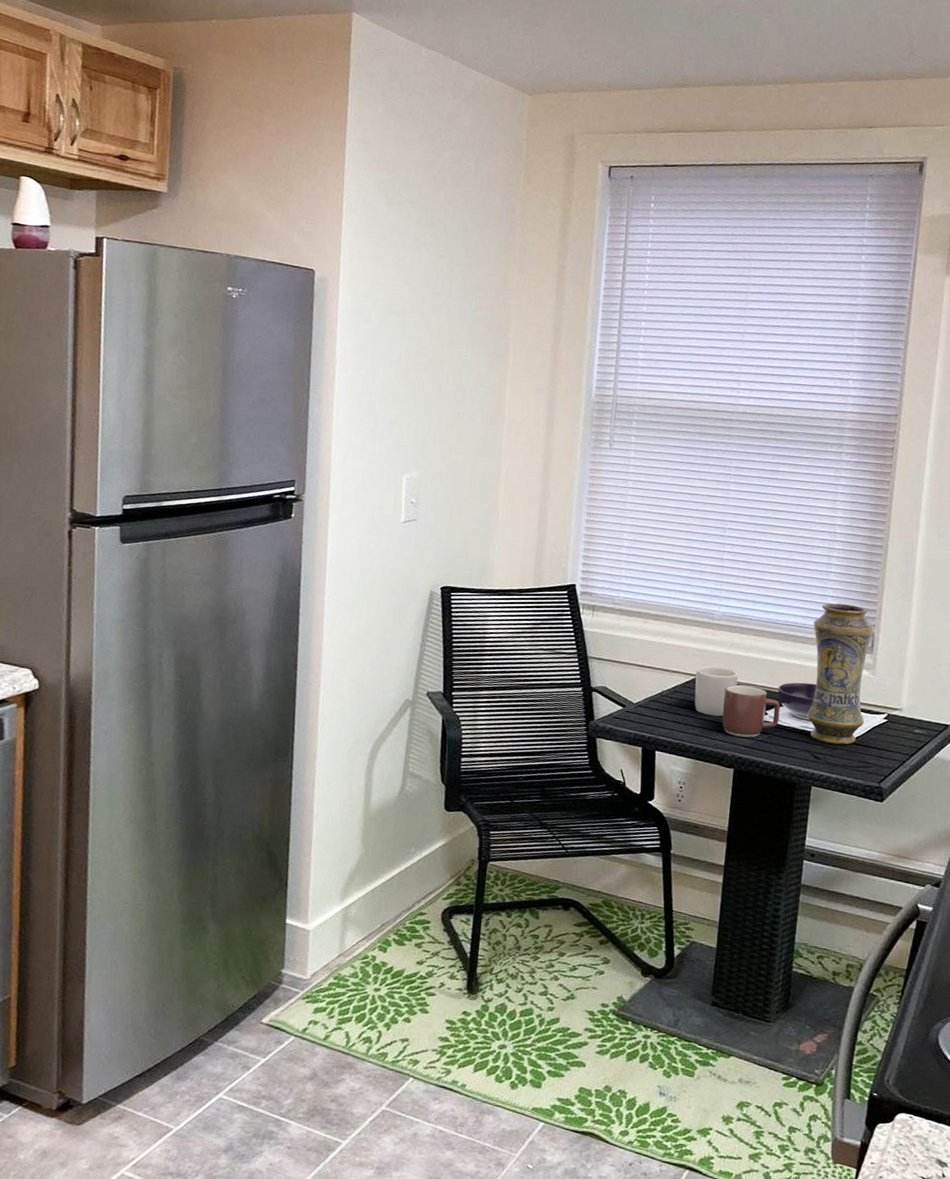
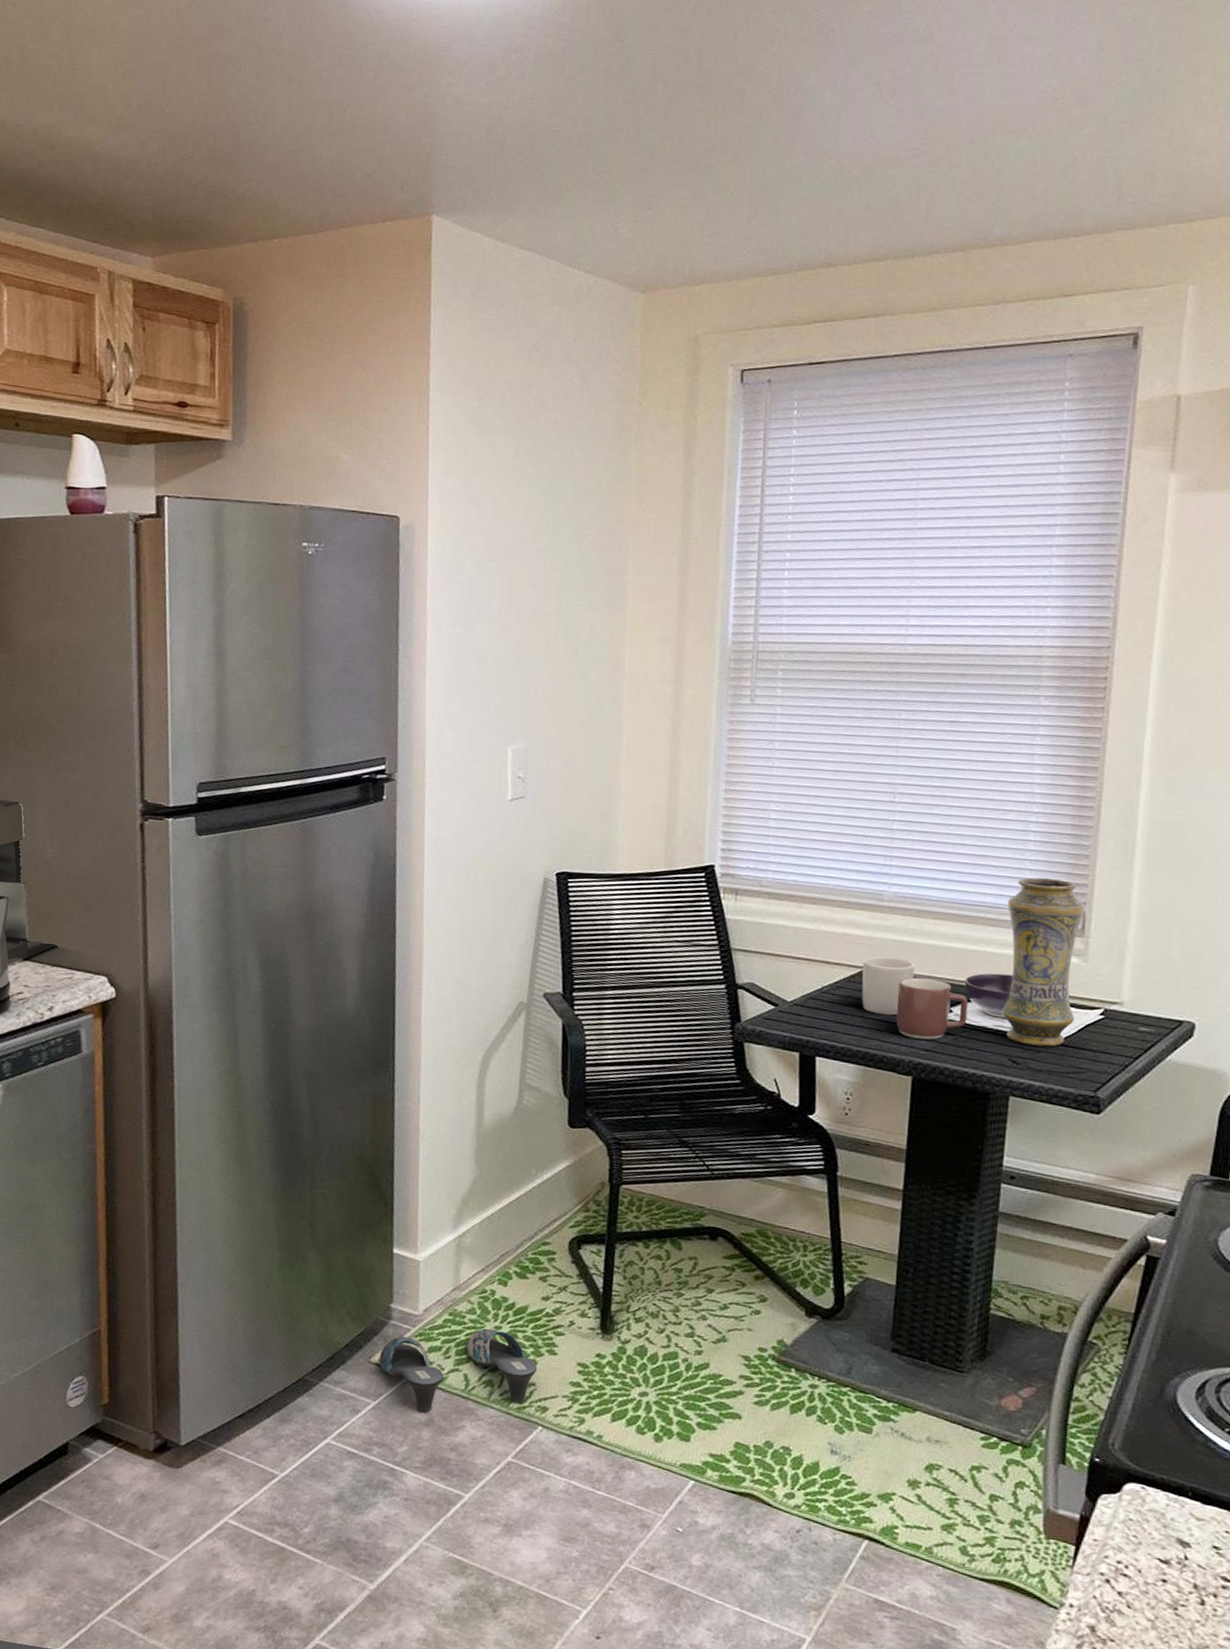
slippers: none [269,990,411,1067] -> present [379,1328,538,1412]

